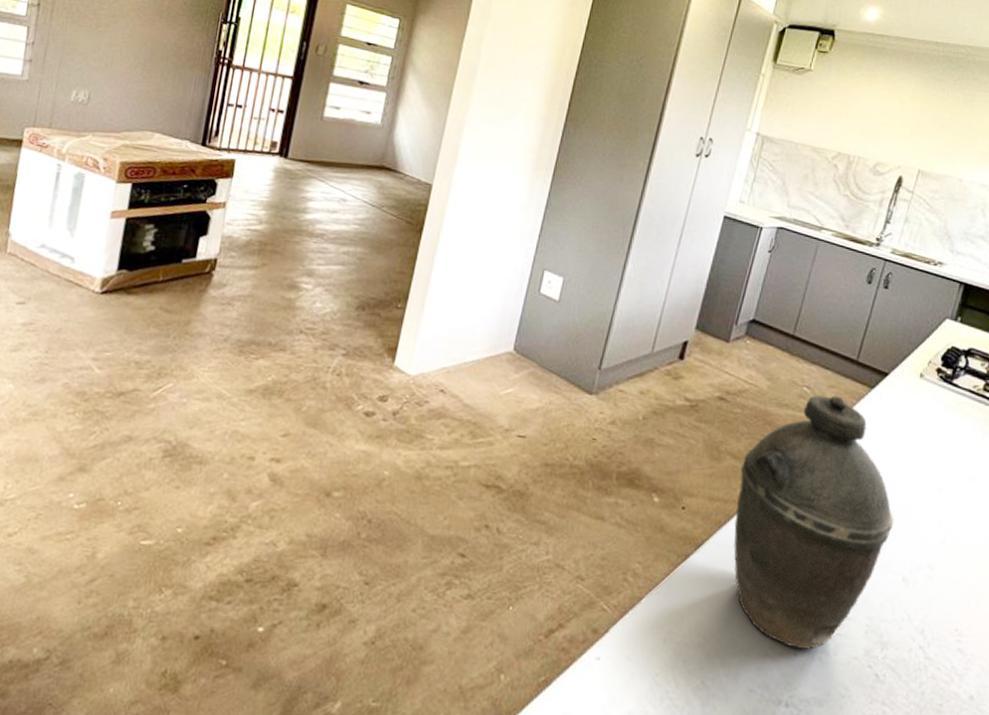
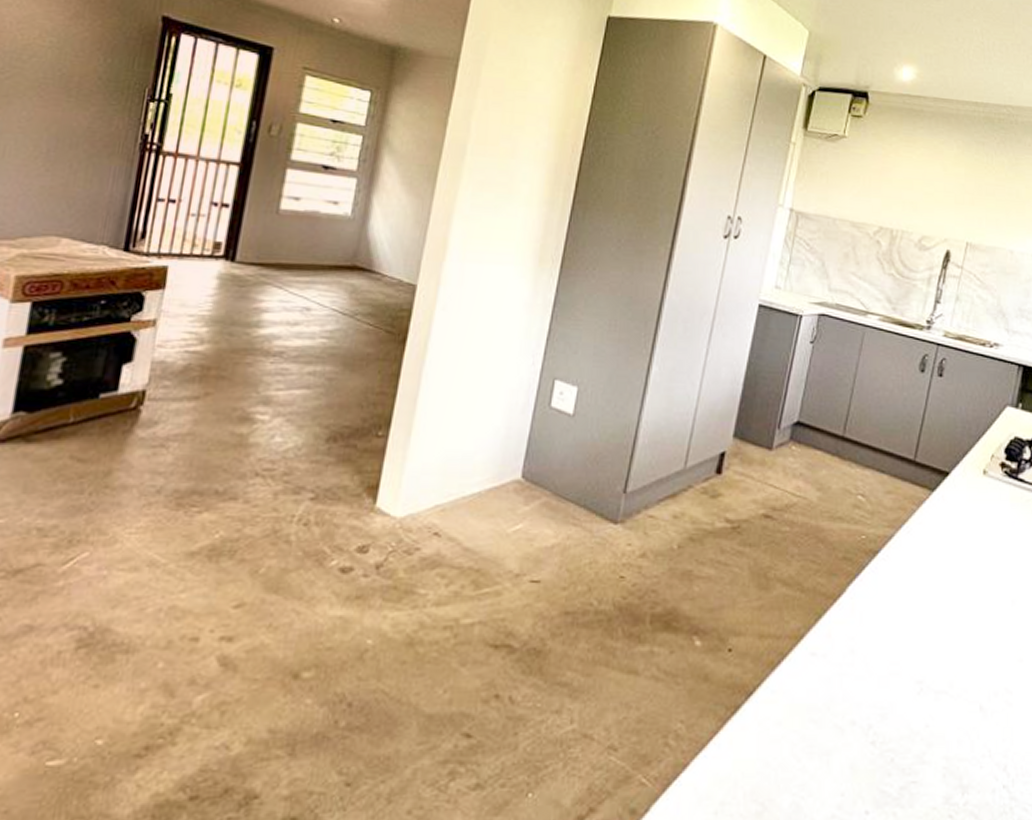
kettle: present [734,395,894,650] -> none [789,502,966,805]

